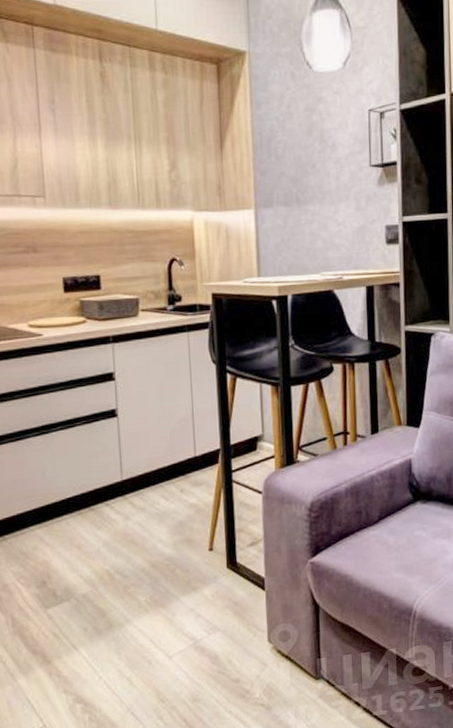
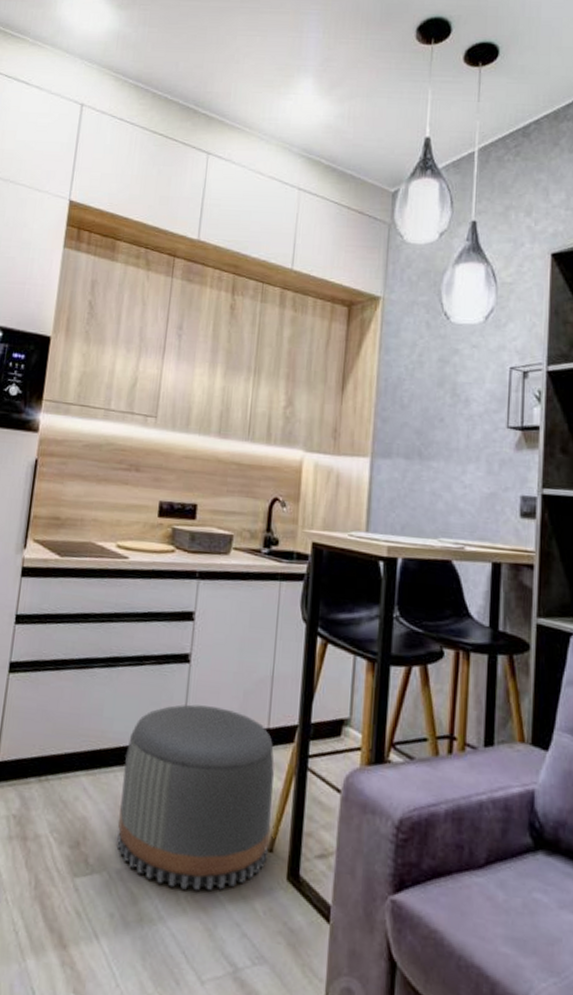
pouf: none [73,448,209,596] -> present [117,704,274,890]

